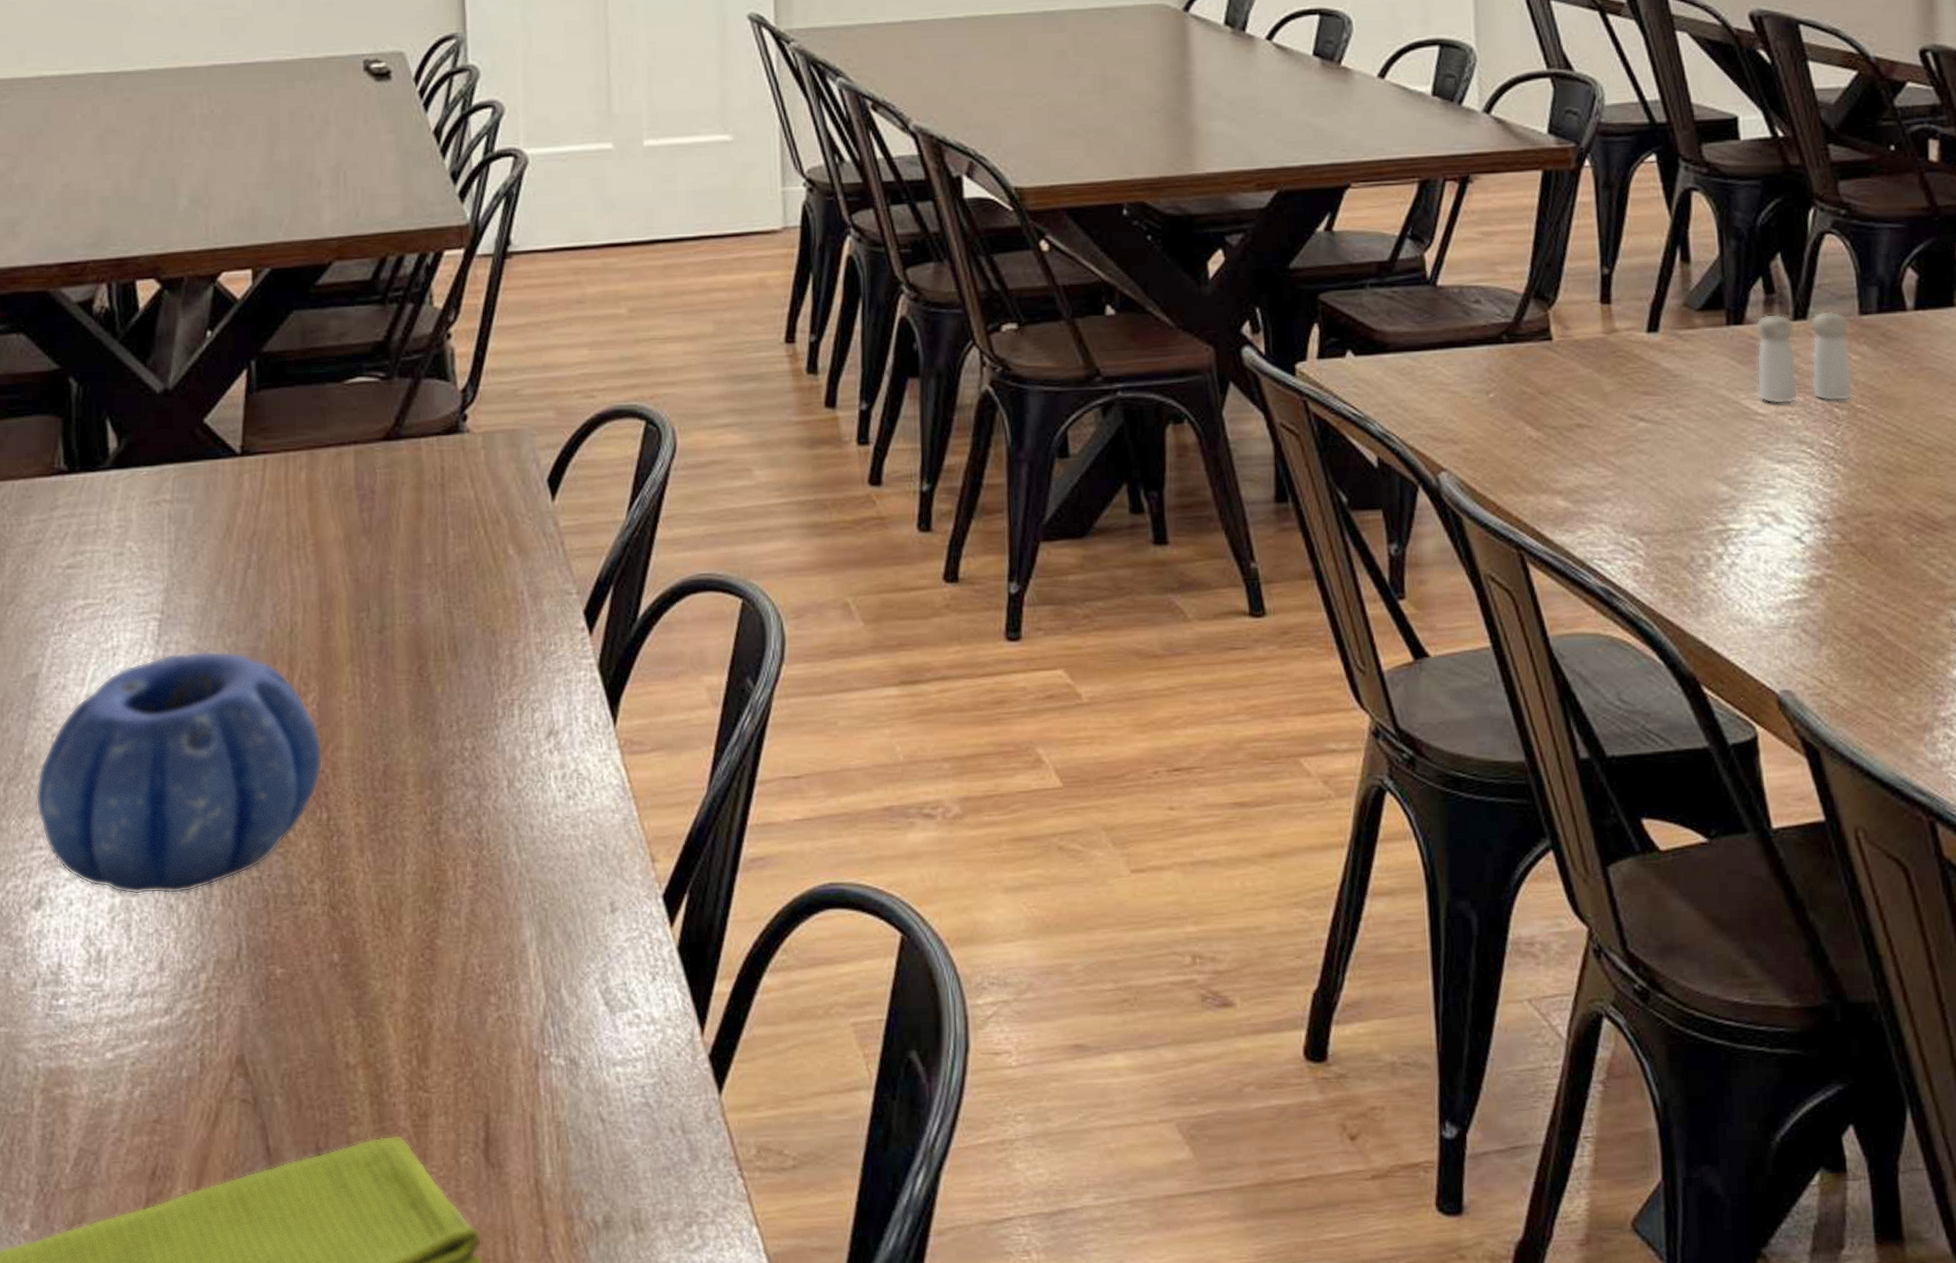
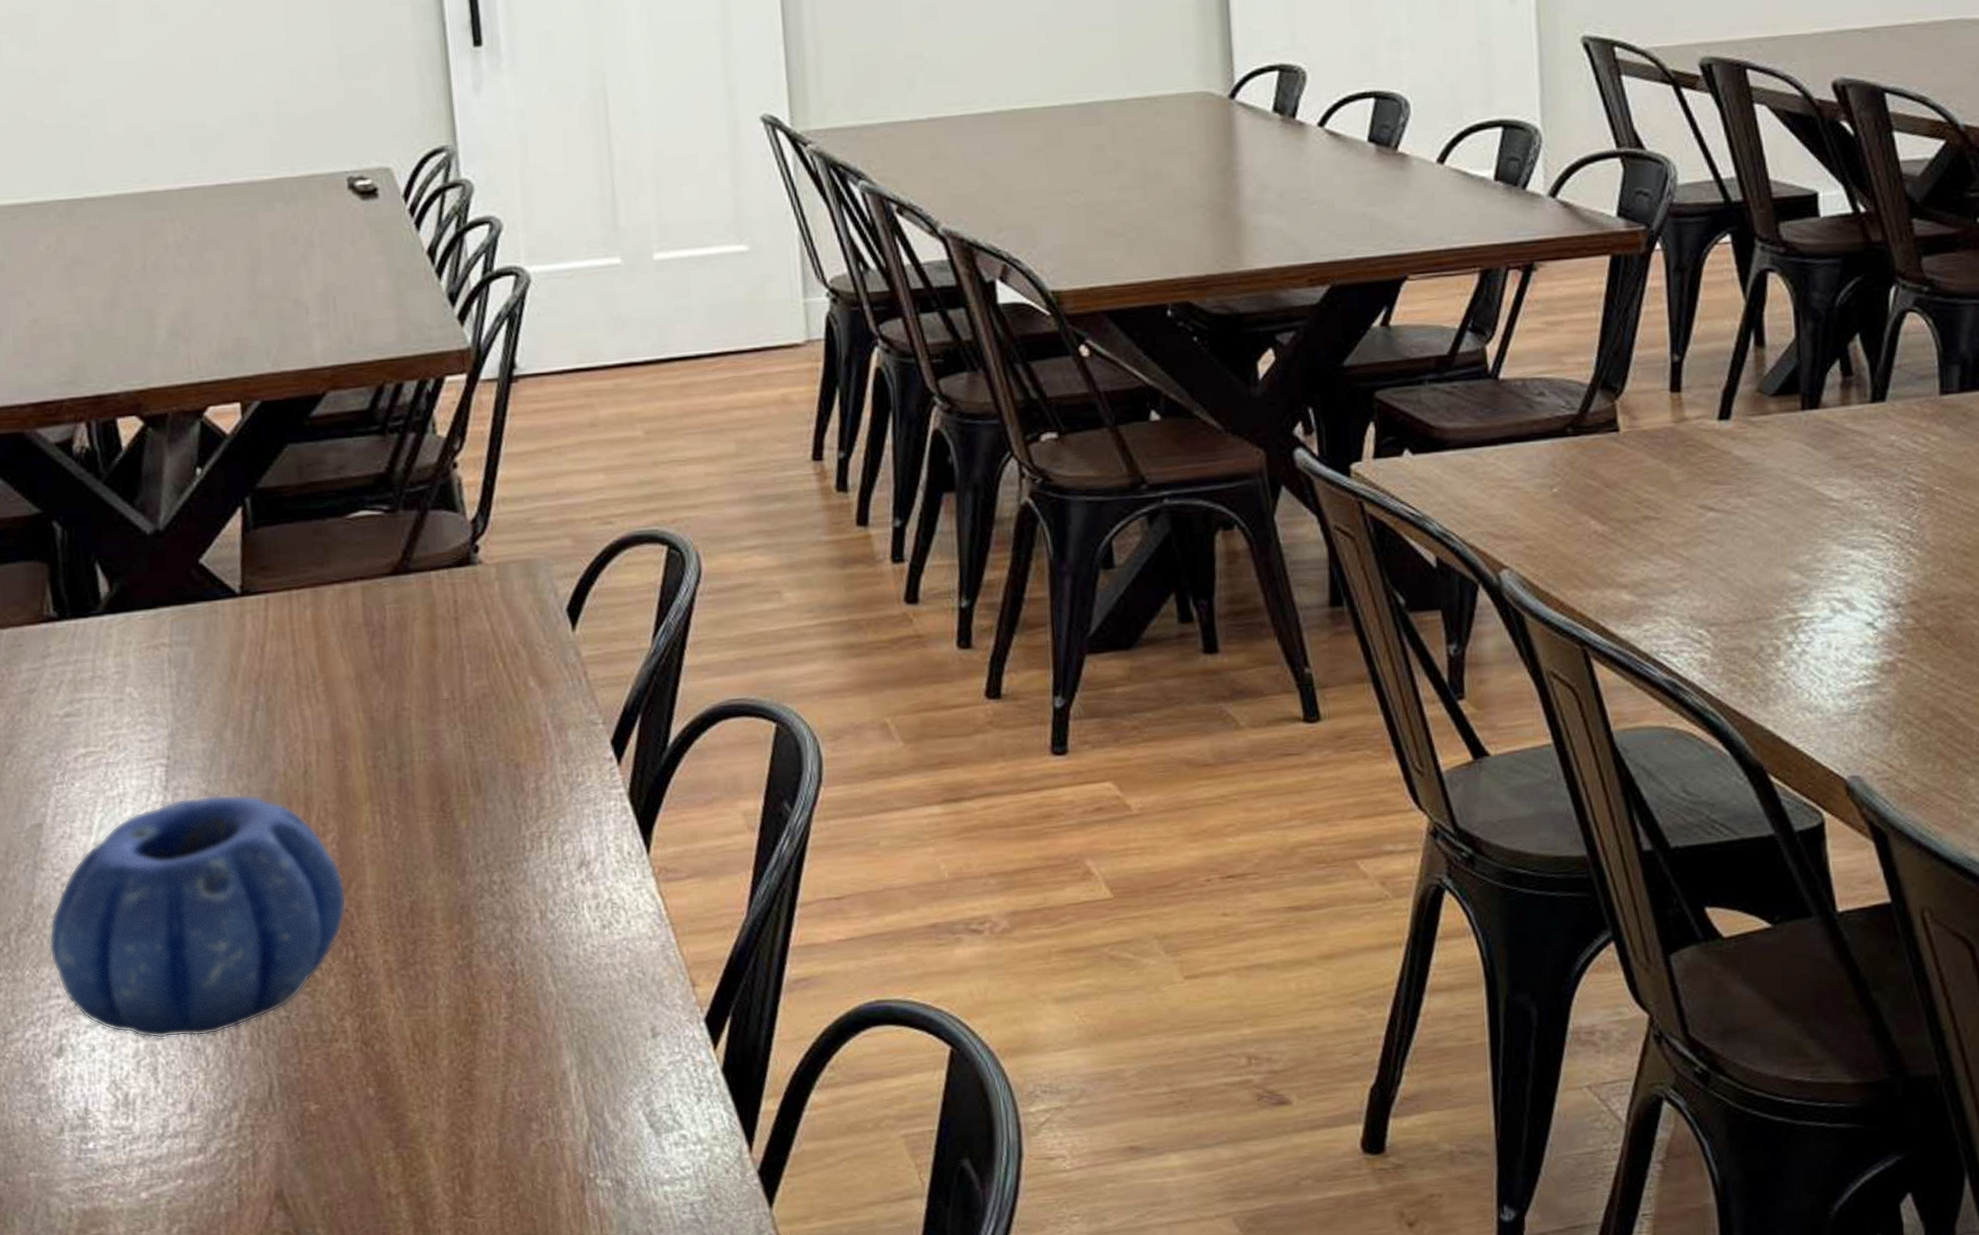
salt and pepper shaker: present [1755,310,1854,404] -> none [1831,391,1932,489]

